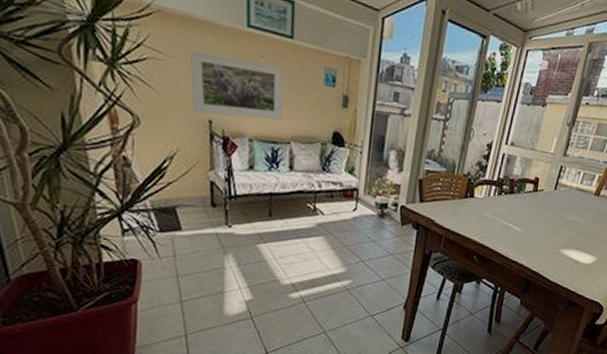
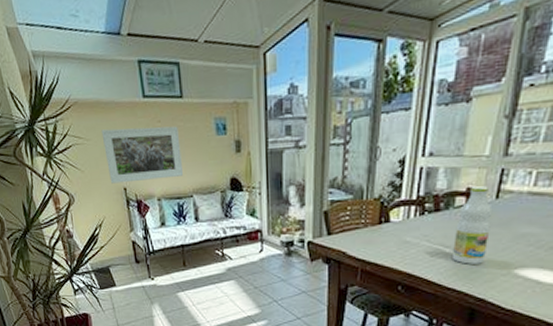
bottle: none [518,177,552,242] -> present [451,186,493,264]

